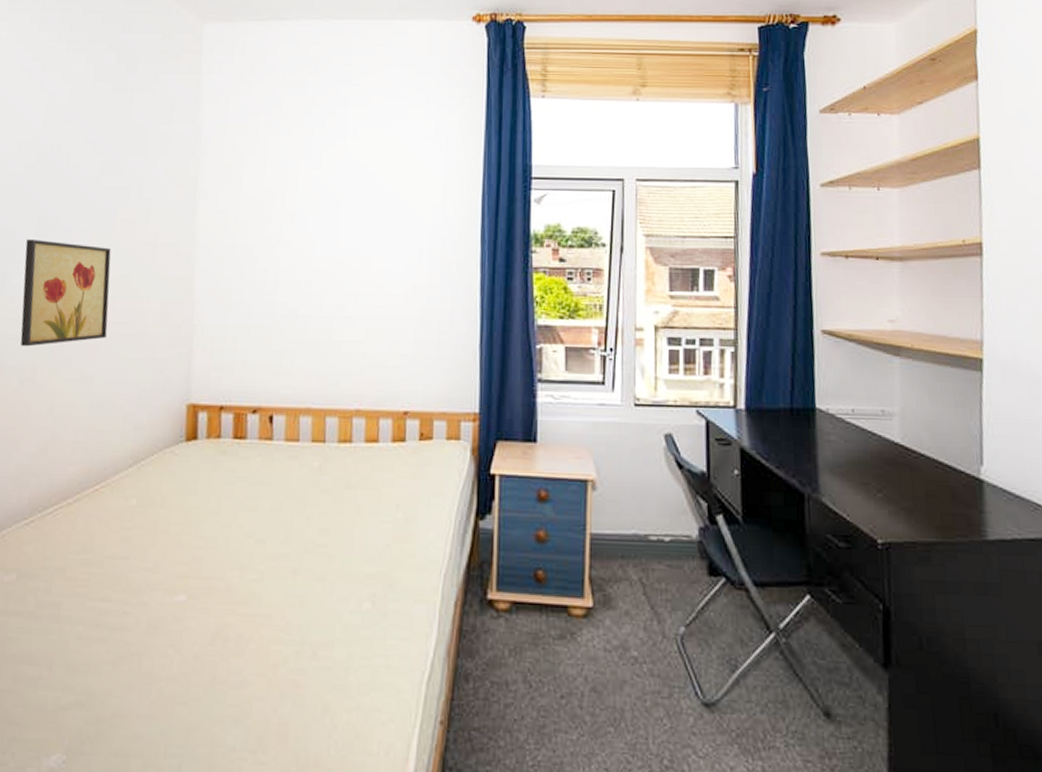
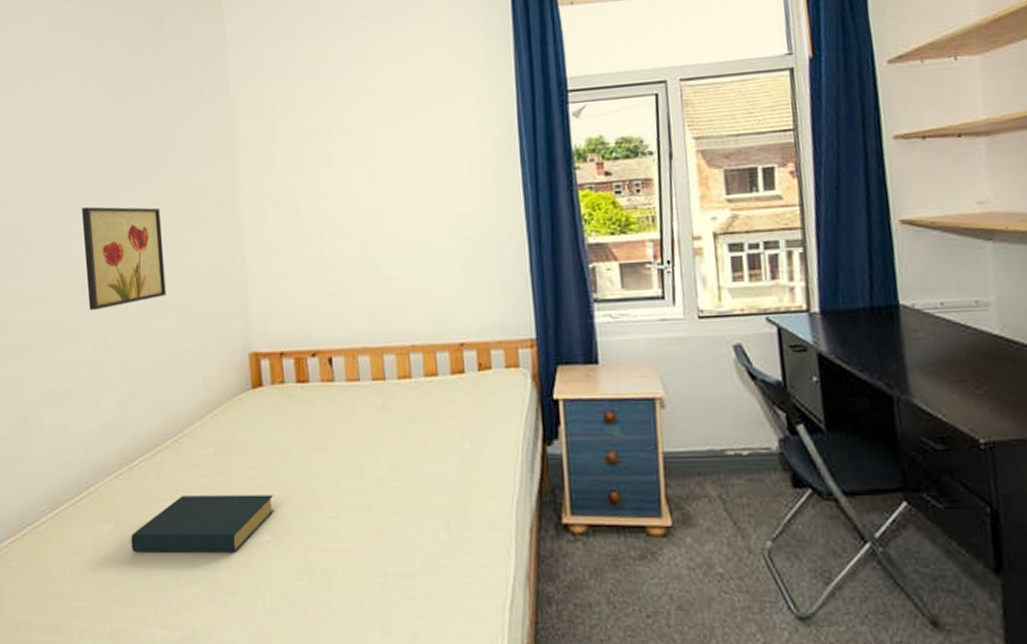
hardback book: none [32,548,195,612] -> present [131,494,274,553]

